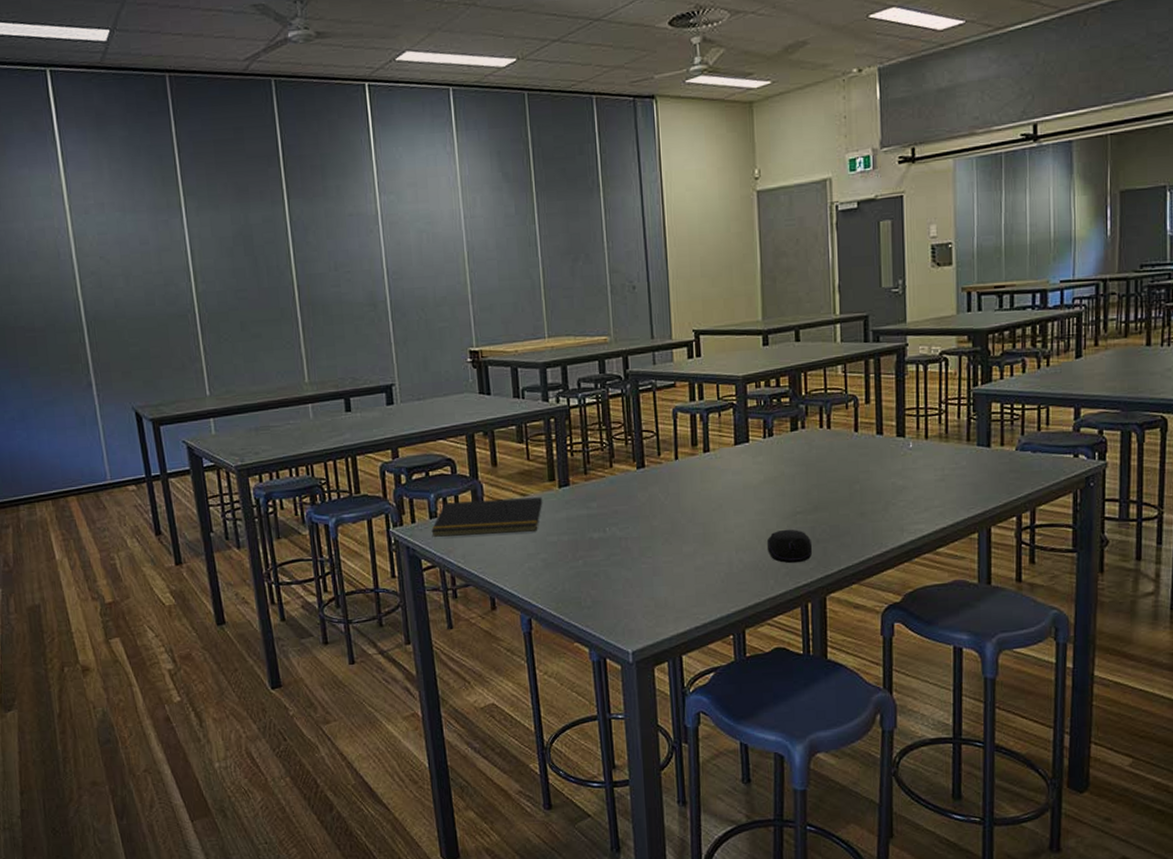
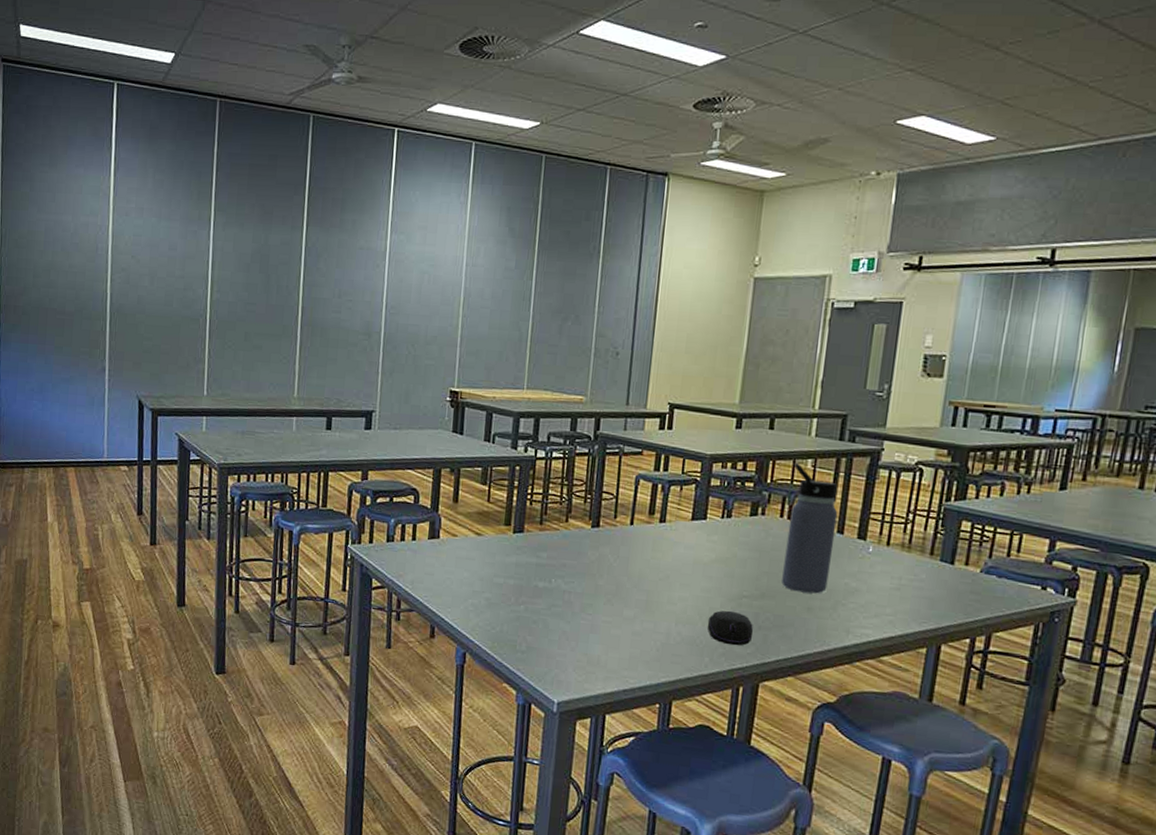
notepad: present [431,497,543,537] -> none [386,529,496,571]
water bottle: none [824,370,876,499] -> present [782,462,838,594]

